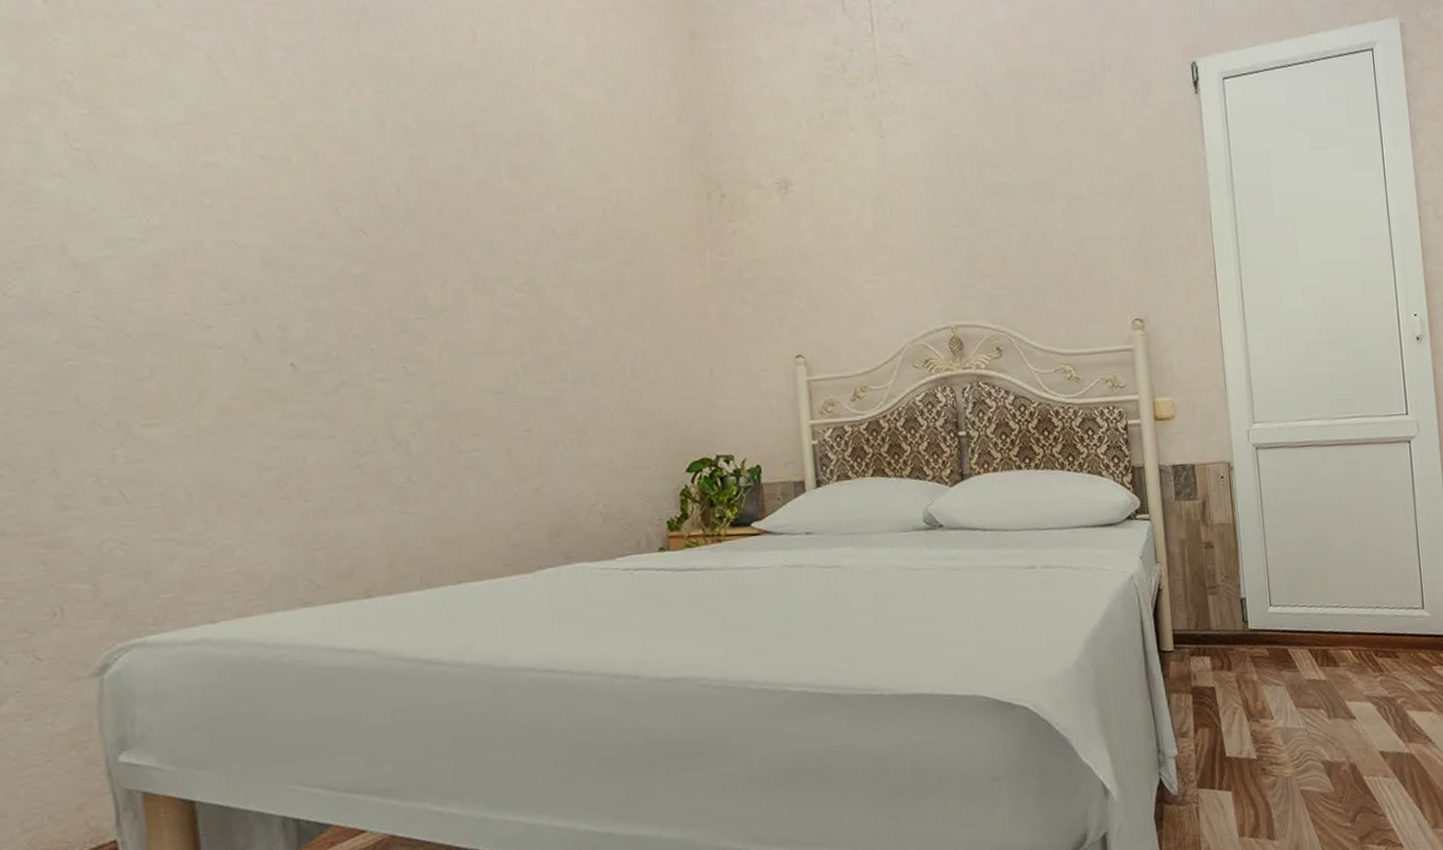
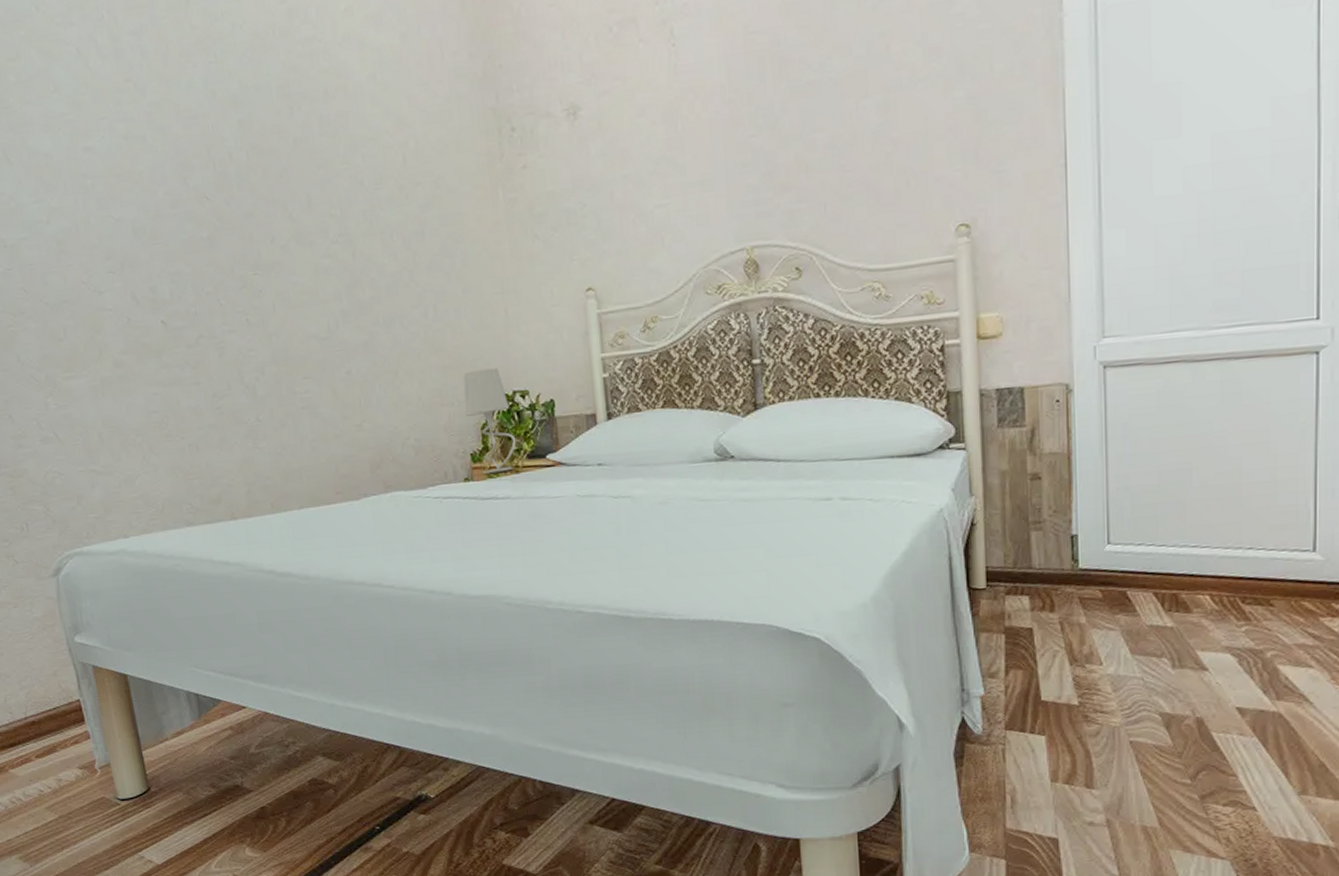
table lamp: none [661,430,719,543] -> present [463,367,517,474]

